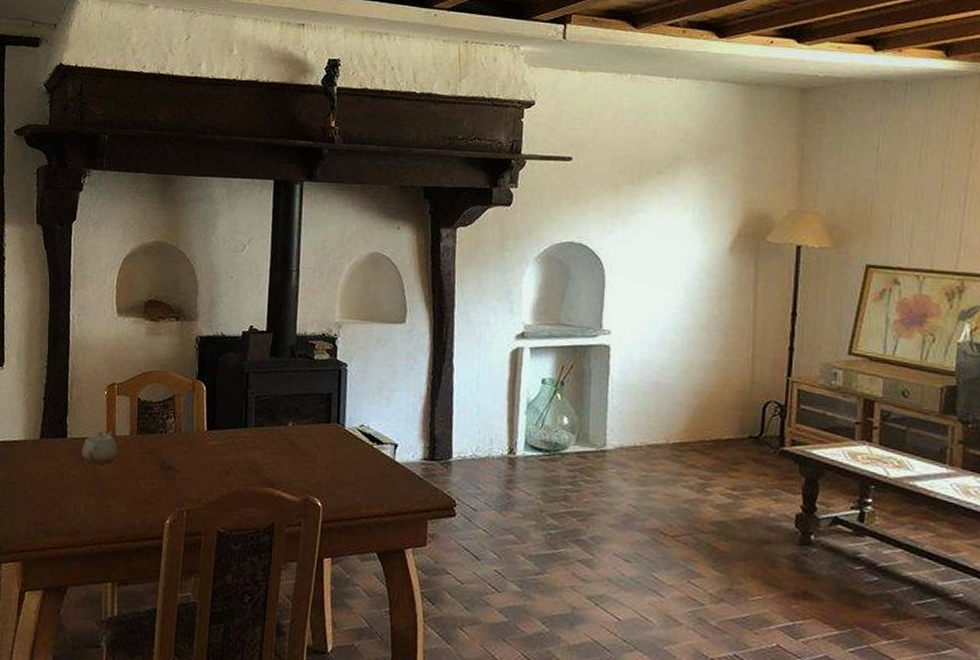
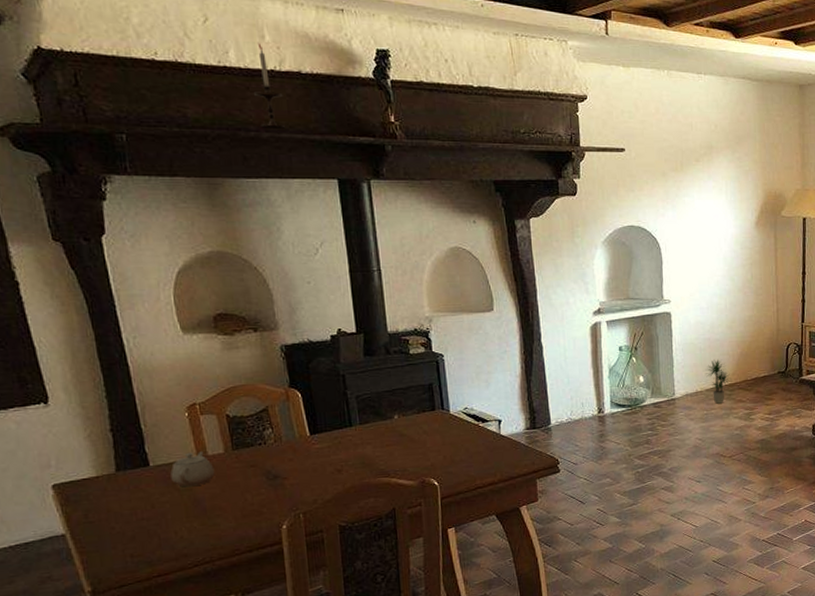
candlestick: none [214,56,240,132] -> present [253,43,285,129]
potted plant: none [649,409,684,466] -> present [706,359,732,404]

